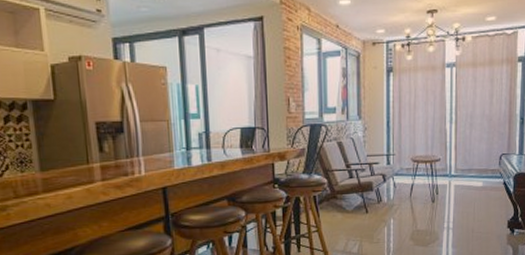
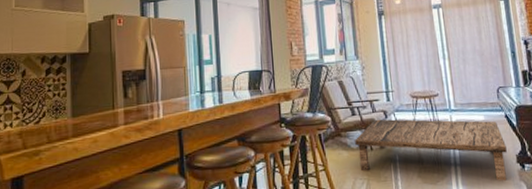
coffee table: none [350,182,500,244] -> present [355,119,507,181]

